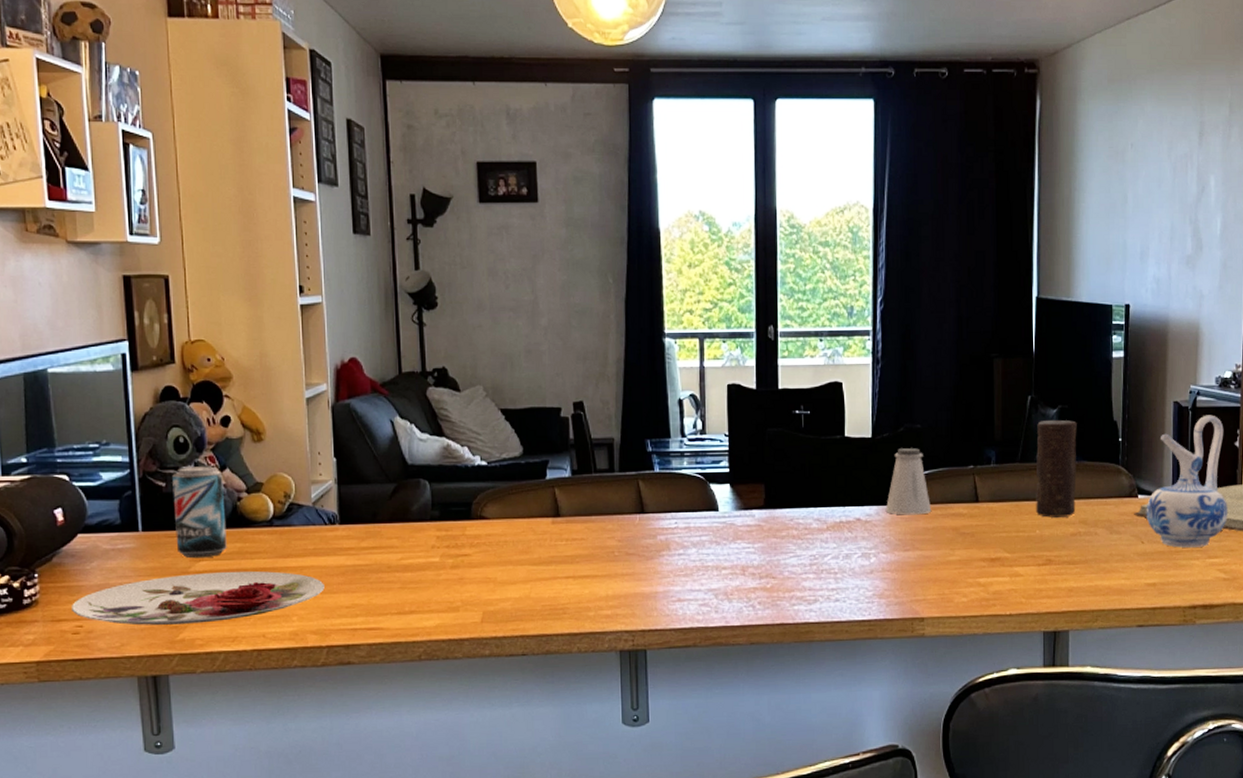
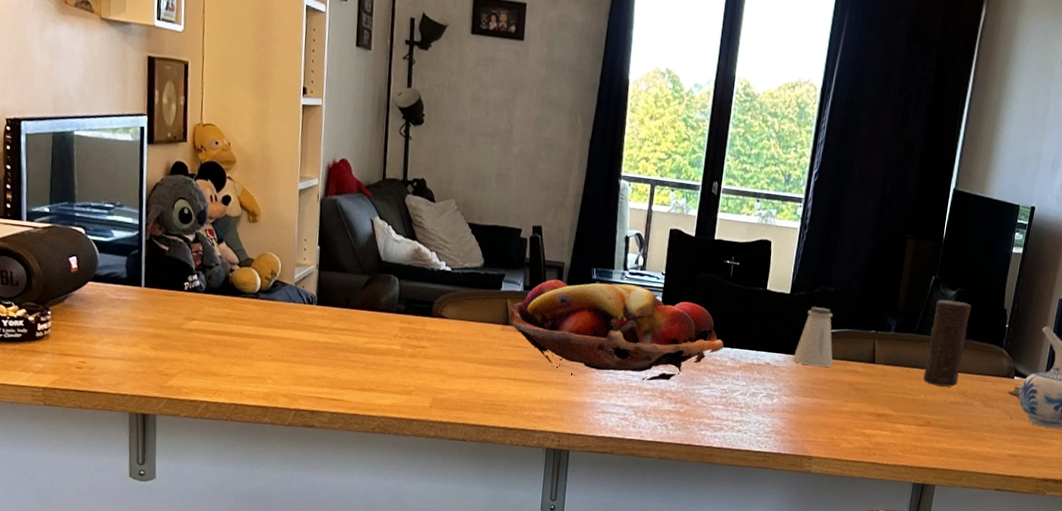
plate: present [72,570,325,625] -> none [78,329,298,375]
beer can: present [172,466,227,559] -> none [173,235,219,318]
fruit basket: none [560,452,806,564] -> present [510,279,724,381]

